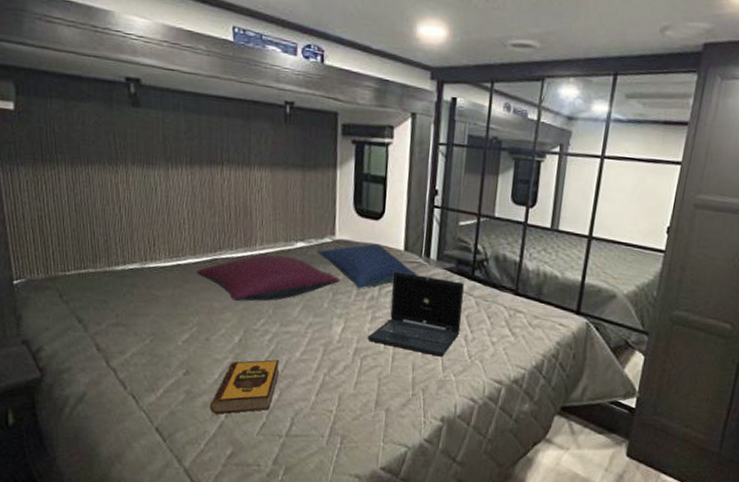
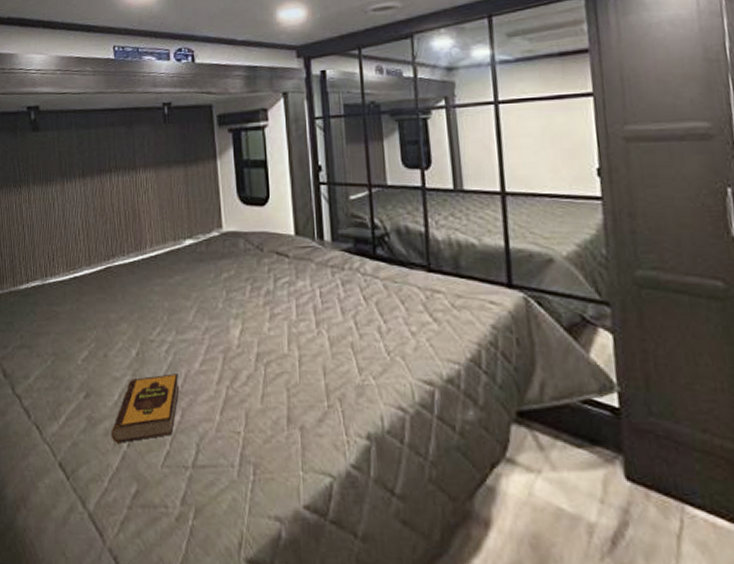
pillow: present [196,254,340,302] -> none [92,255,233,309]
pillow: present [318,244,417,289] -> none [207,232,312,283]
laptop: present [367,271,464,357] -> none [268,259,372,356]

